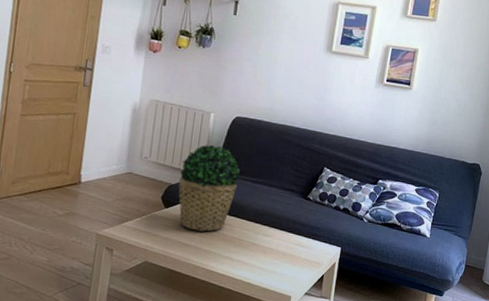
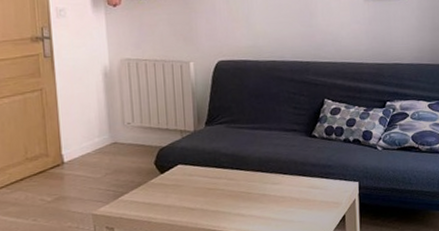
potted plant: present [178,144,240,232] -> none [169,96,234,192]

